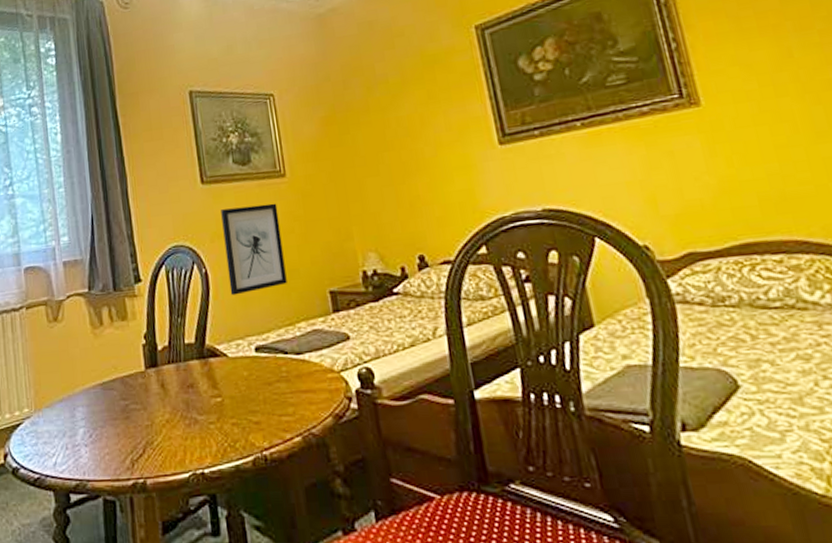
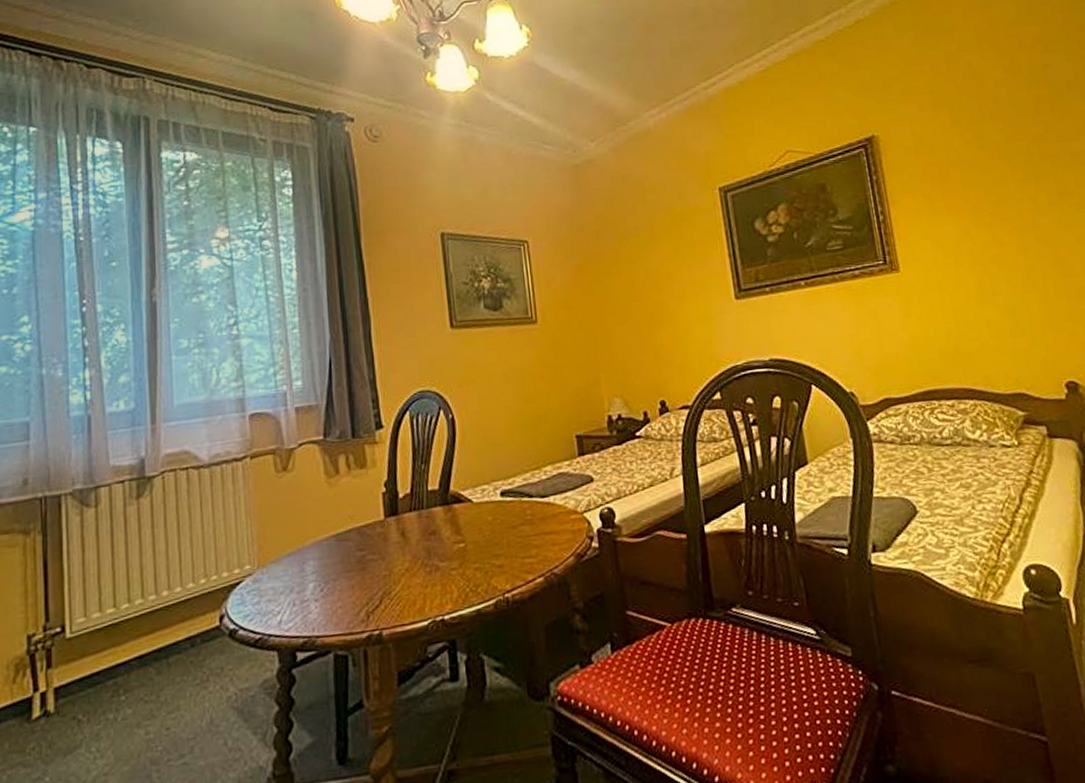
wall art: present [221,203,287,296] -> none [470,349,535,441]

